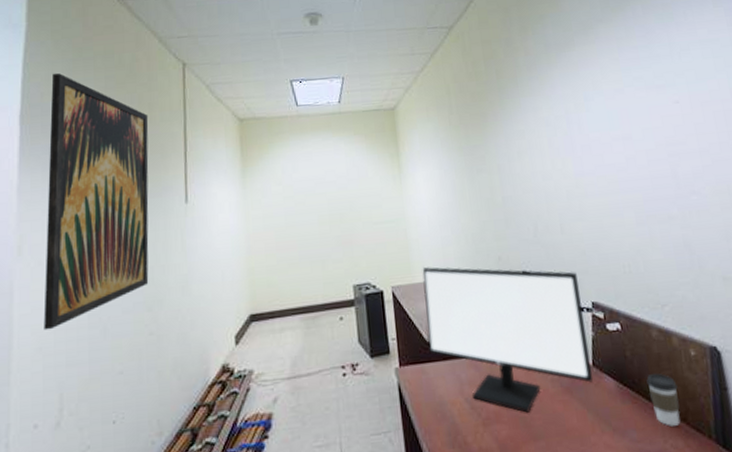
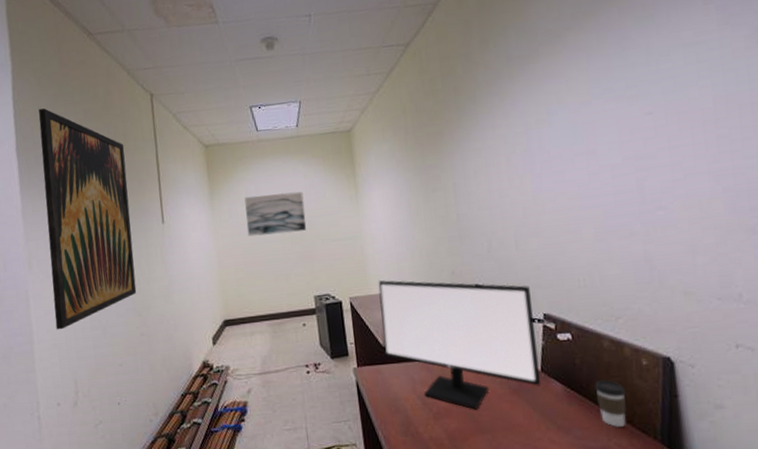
wall art: none [280,170,347,219] -> present [244,191,306,237]

